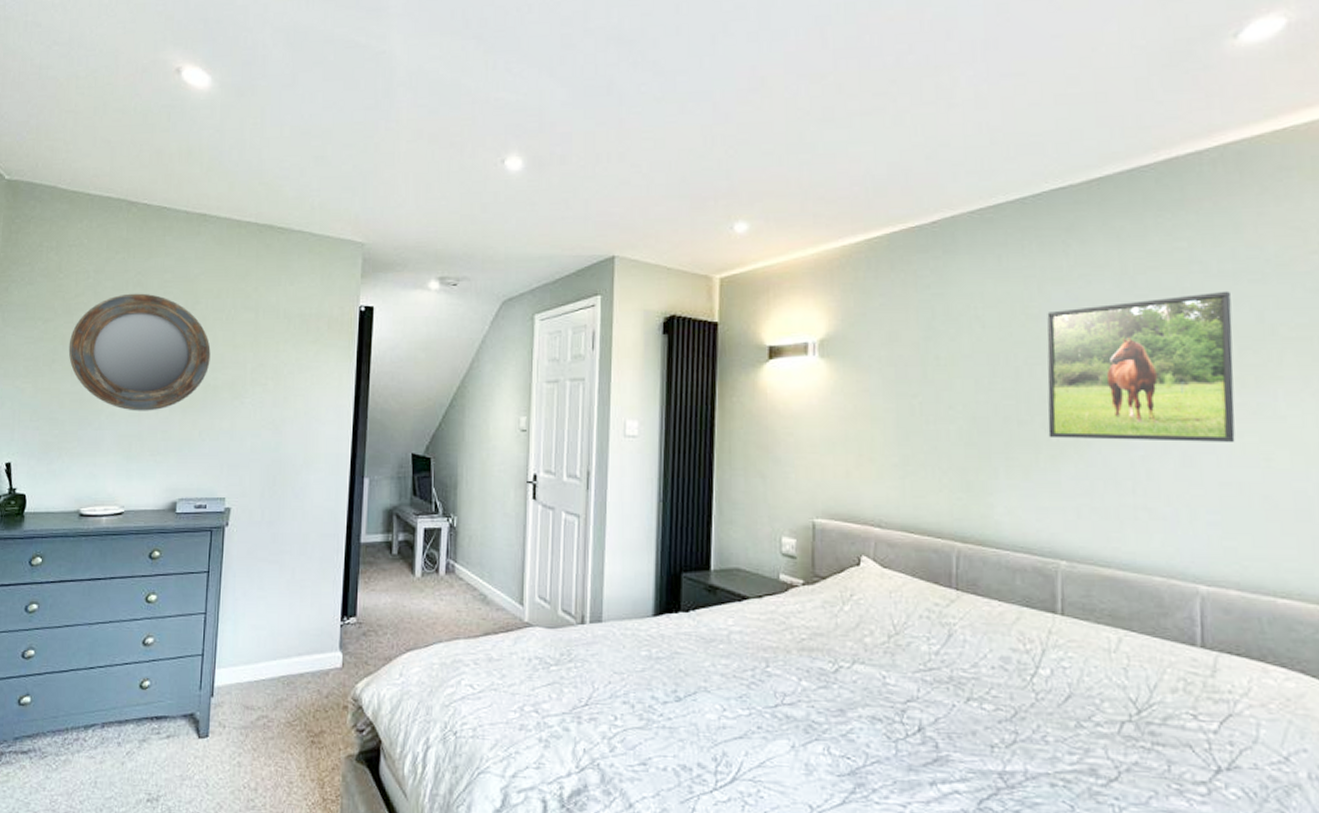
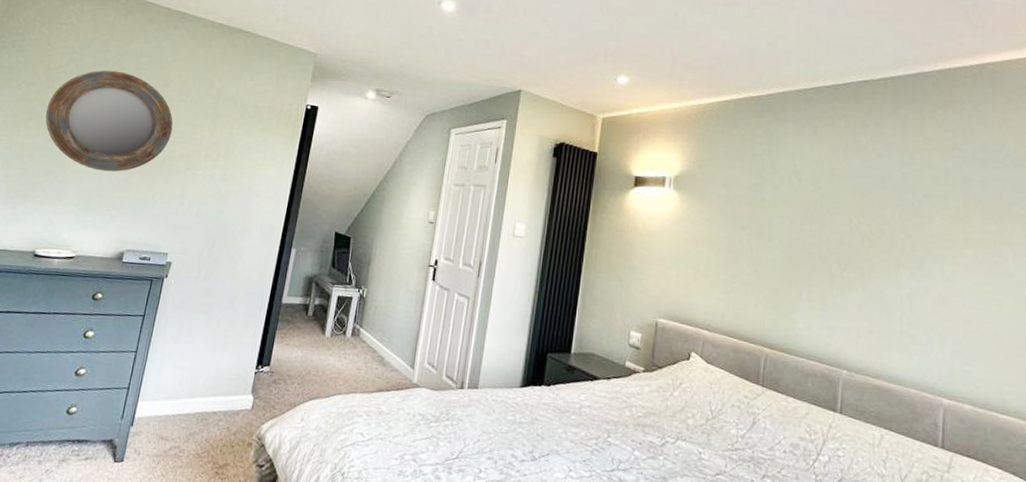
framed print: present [1047,290,1235,442] -> none [841,173,980,289]

